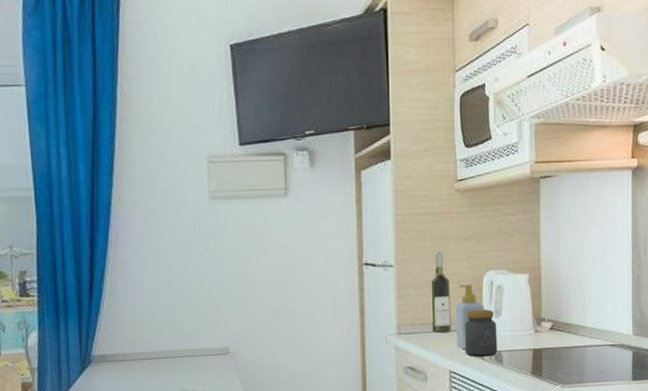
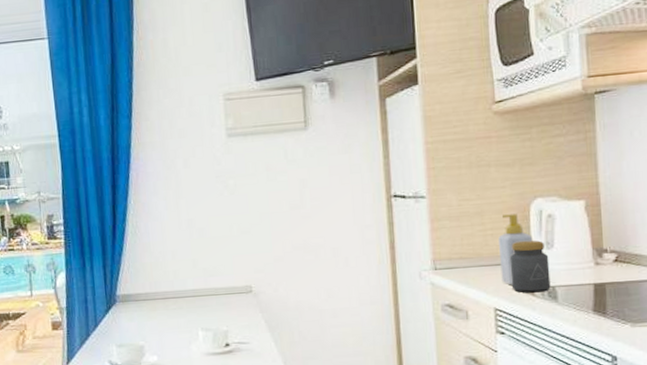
bottle: present [429,252,451,334] -> none [467,180,495,268]

